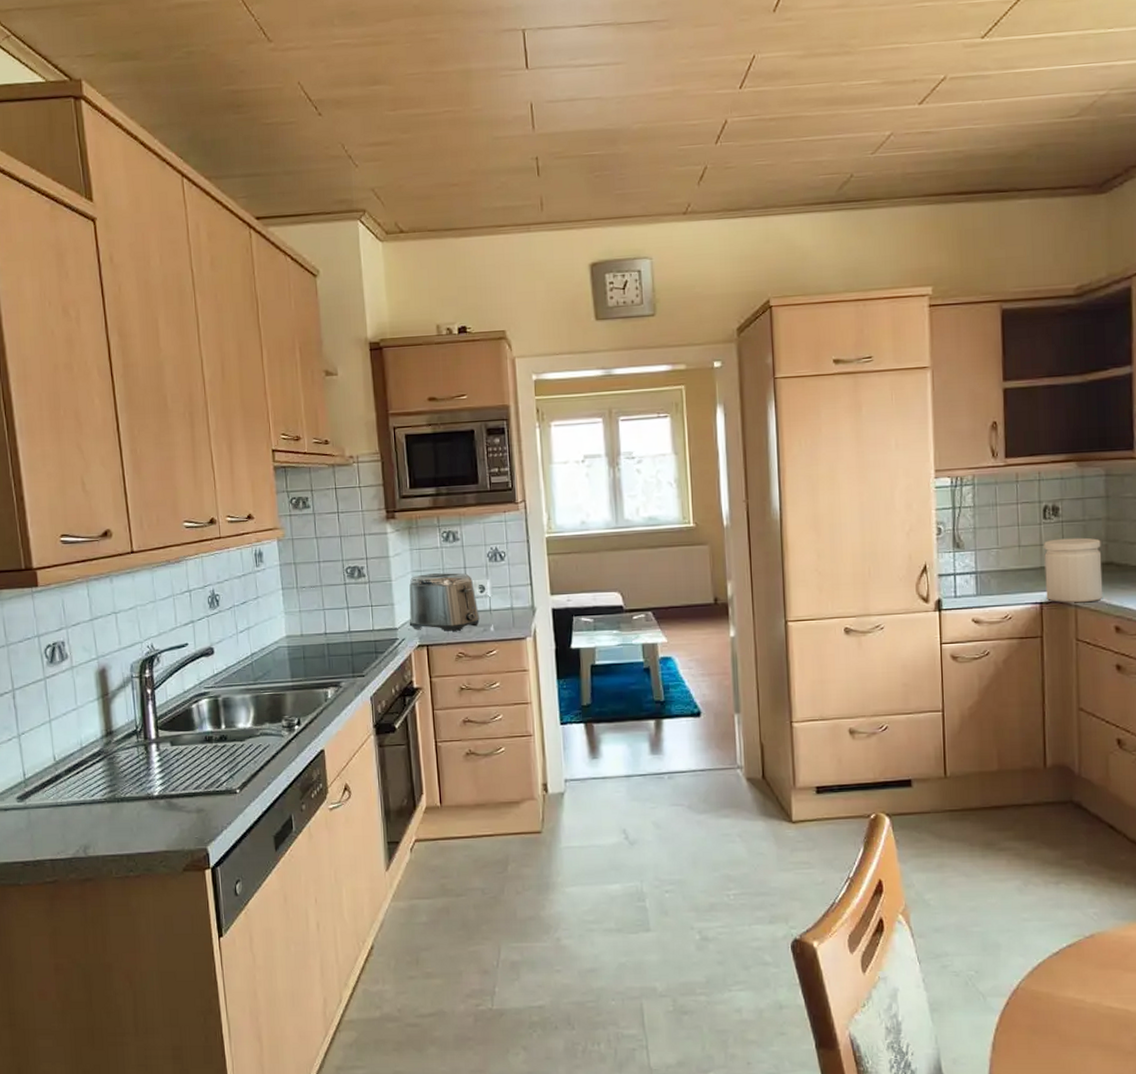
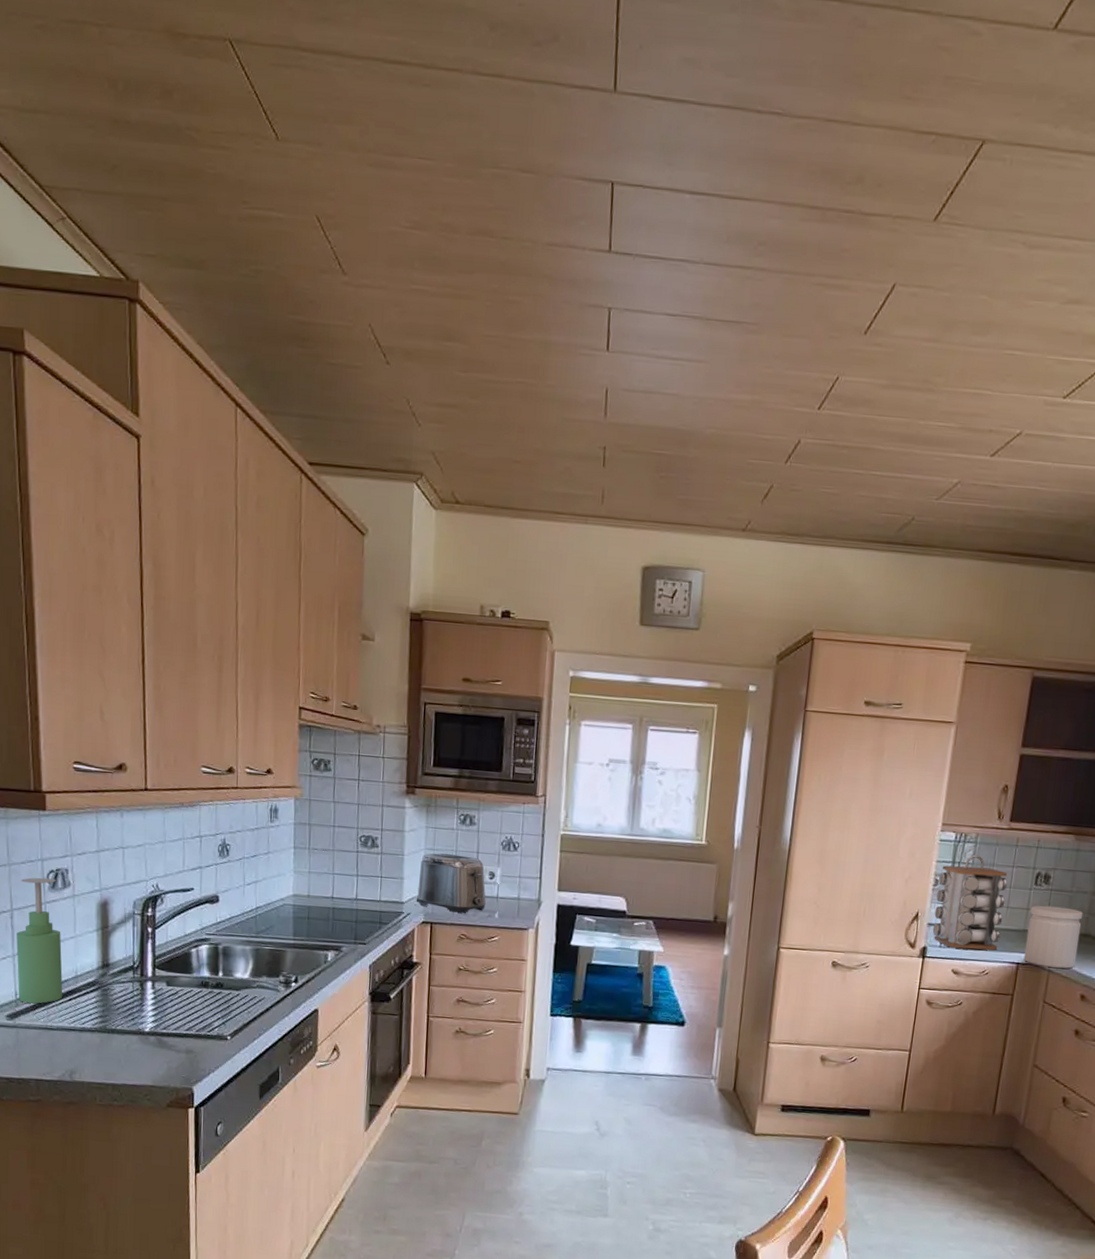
soap dispenser: none [20,653,70,782] -> present [16,877,63,1004]
spice rack: none [941,497,1017,597] -> present [932,854,1007,951]

